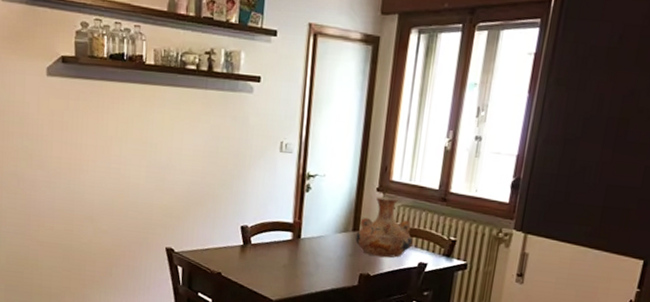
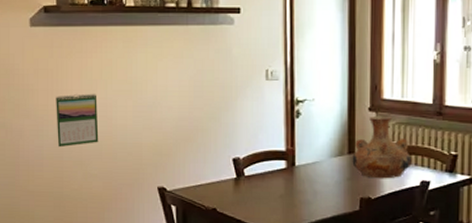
calendar: none [69,149,112,201] -> present [56,93,99,148]

